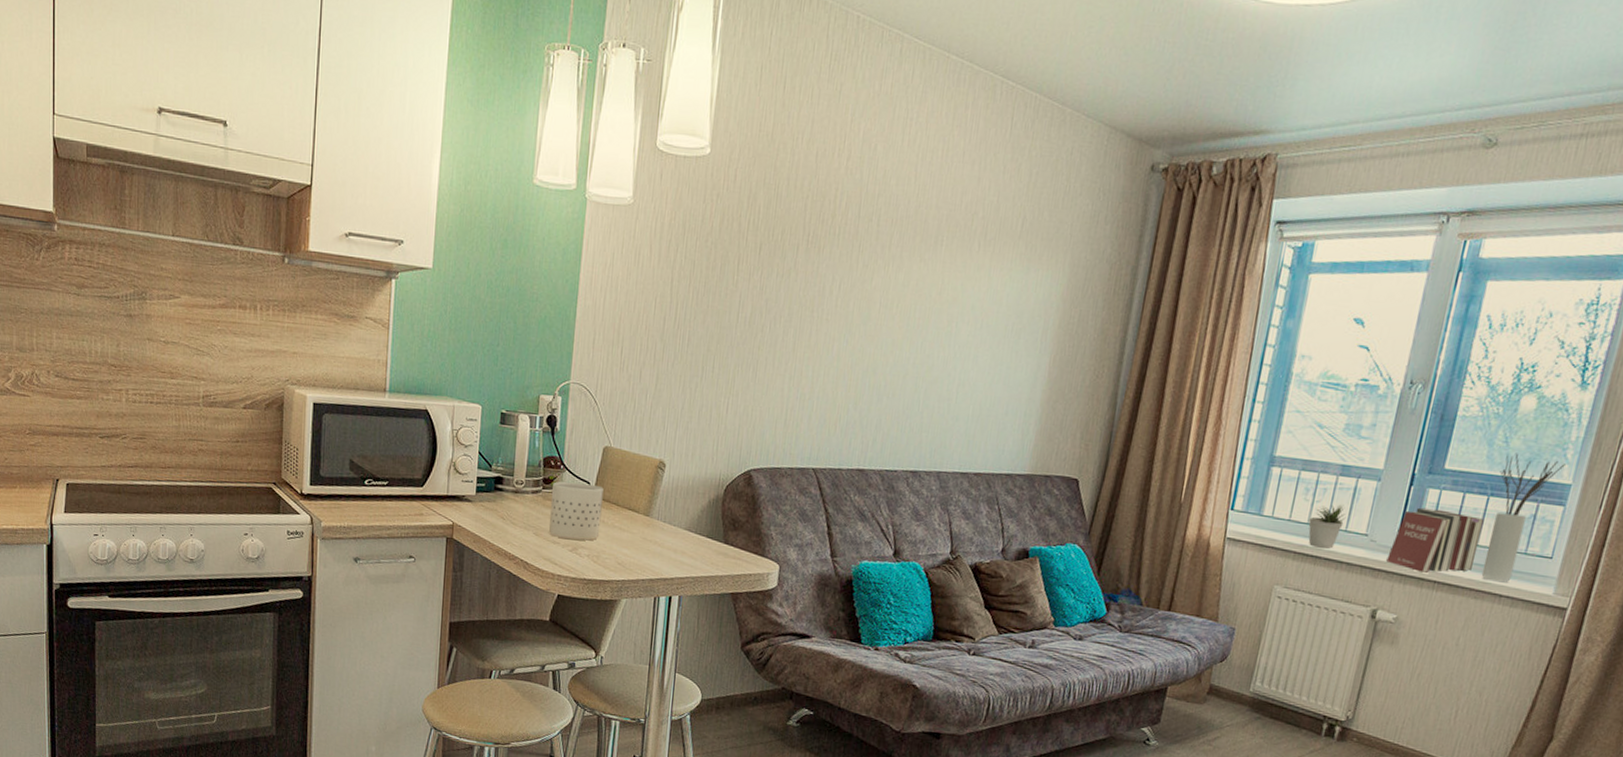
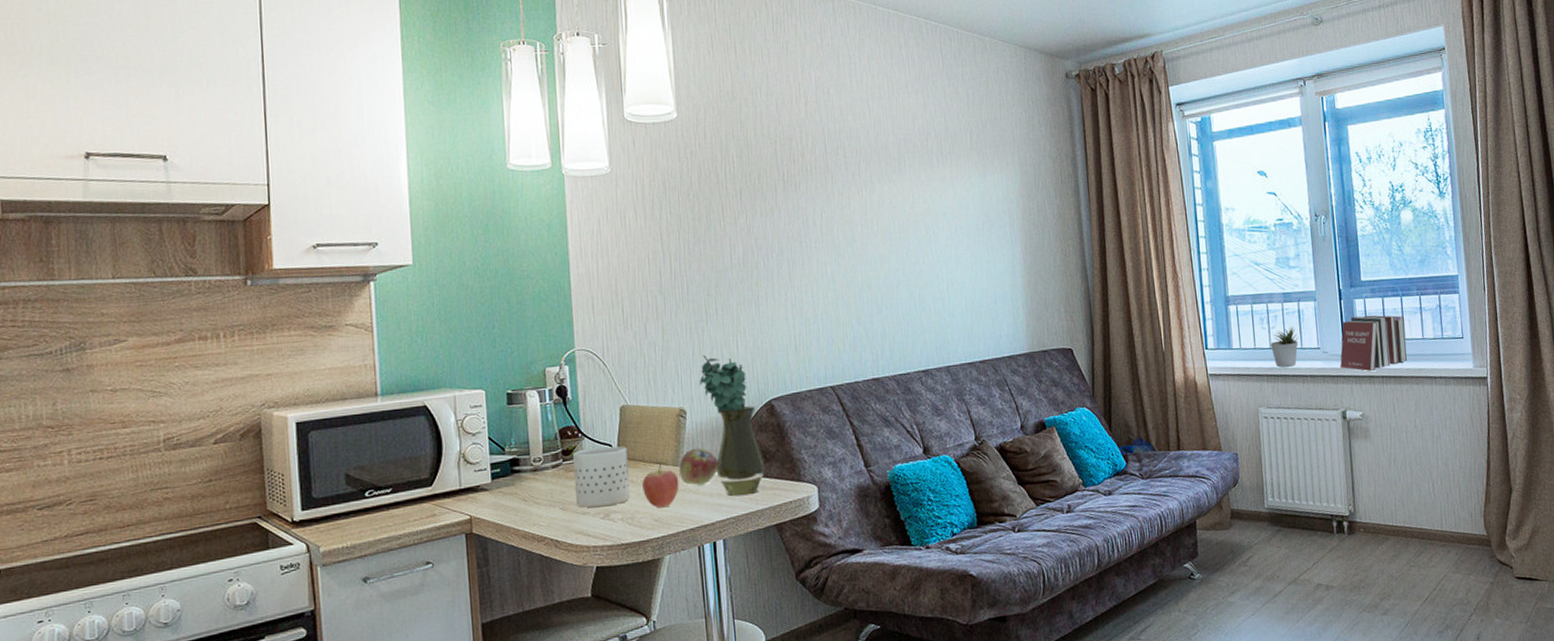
fruit: none [612,509,647,554] -> present [642,462,679,509]
fruit: none [649,502,688,541] -> present [679,448,719,486]
vase: none [683,412,734,559] -> present [699,355,765,496]
vase: present [1481,453,1566,583] -> none [1403,257,1449,367]

